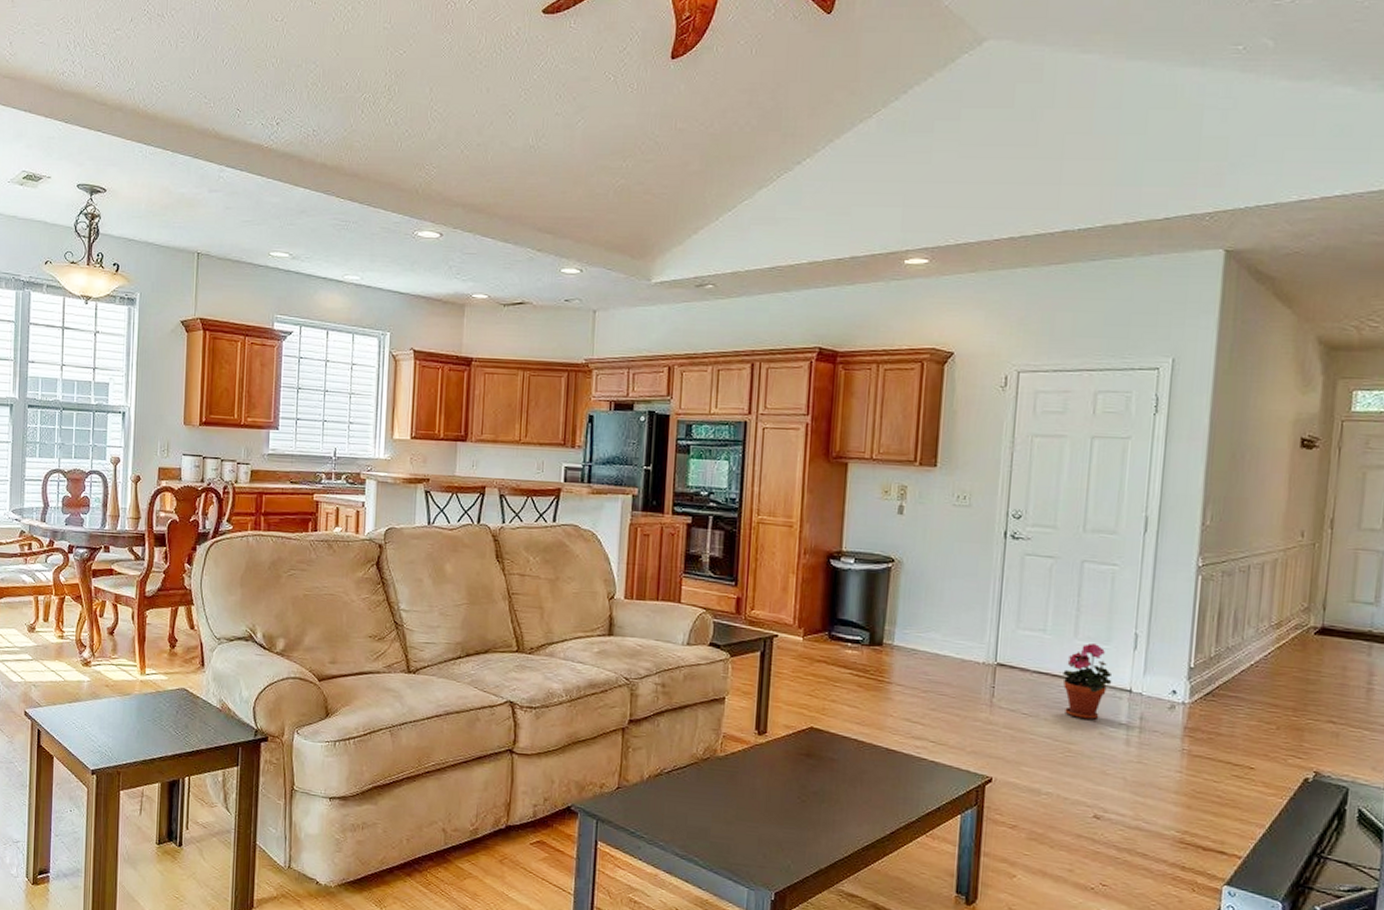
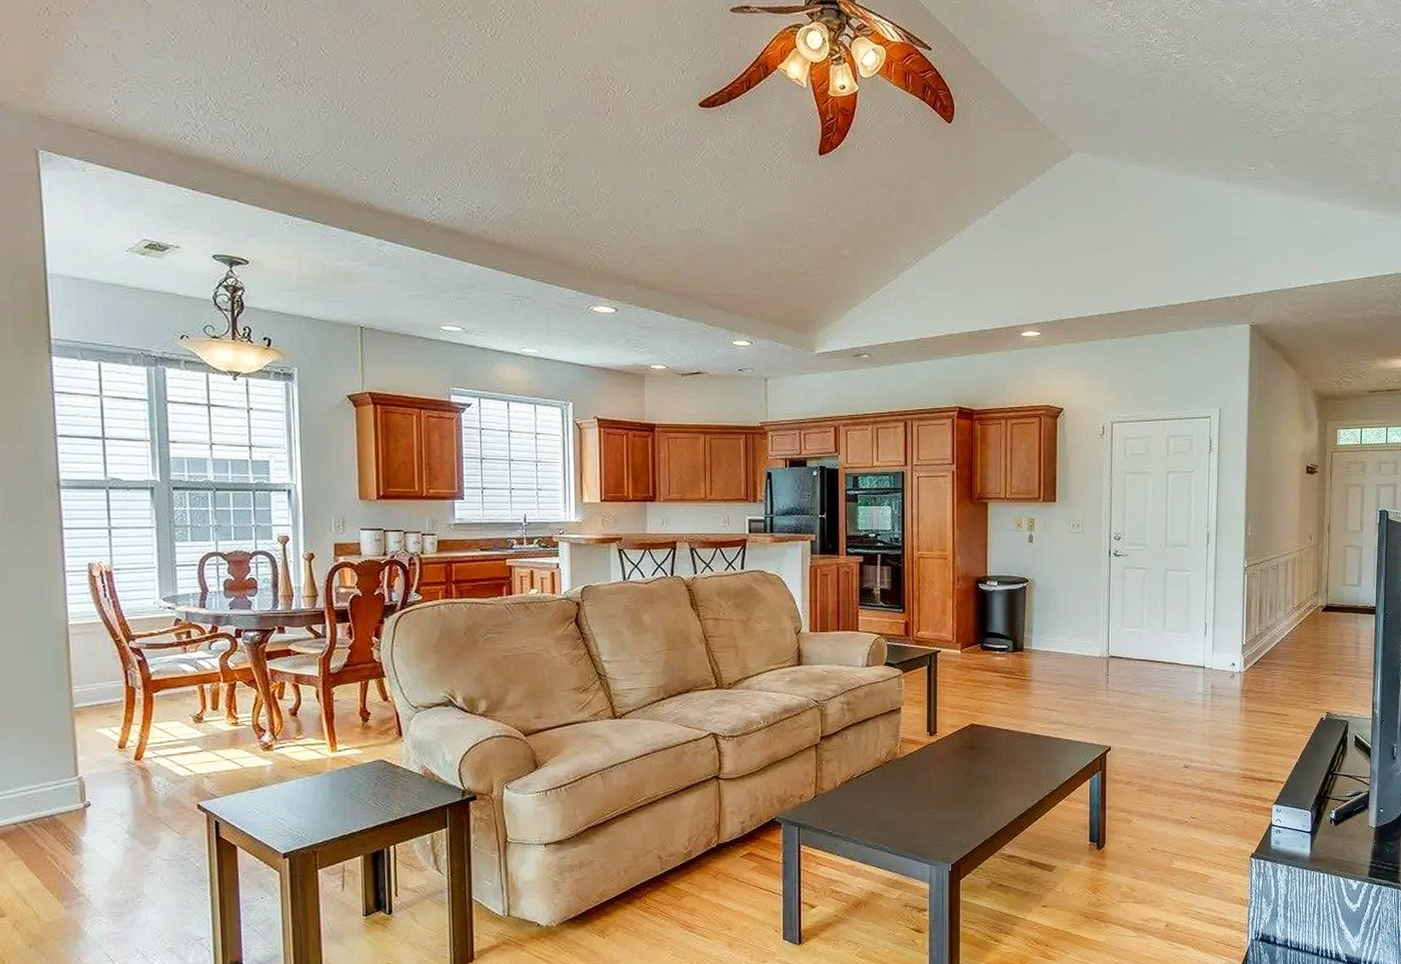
potted plant: present [1063,642,1112,721] -> none [1157,632,1191,693]

